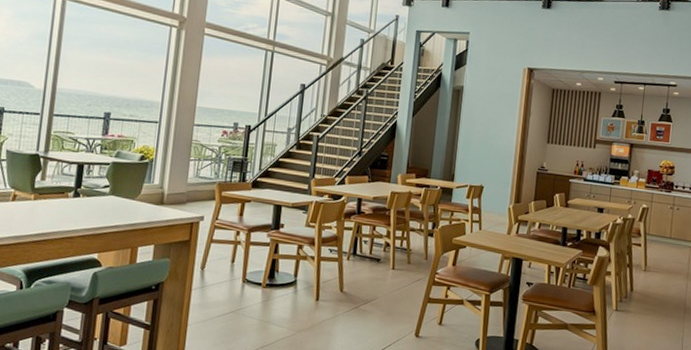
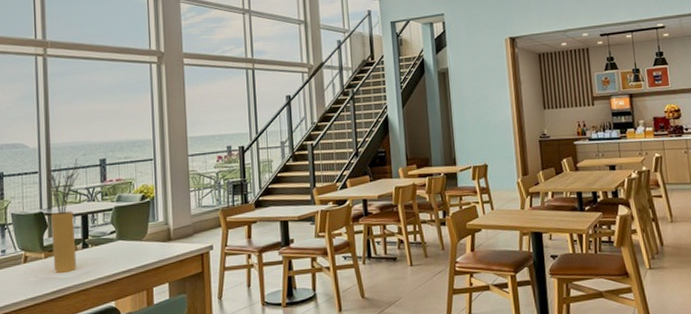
vase: none [41,107,86,218] -> present [46,159,82,273]

